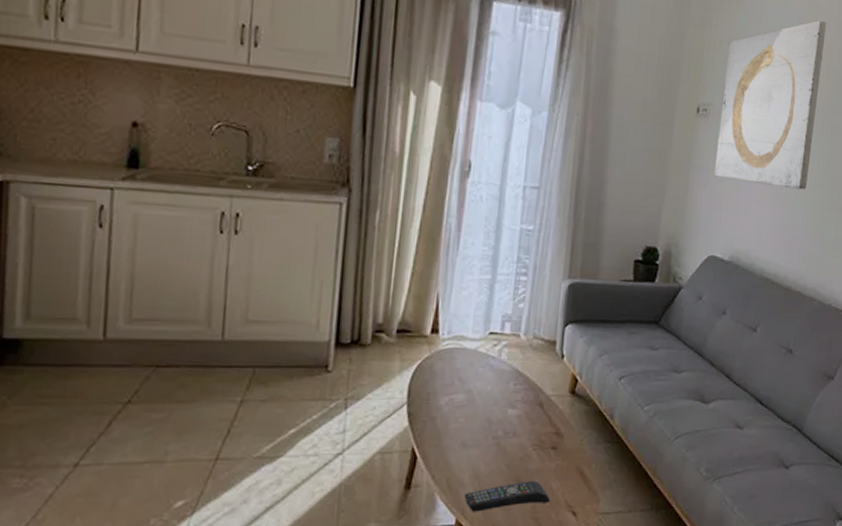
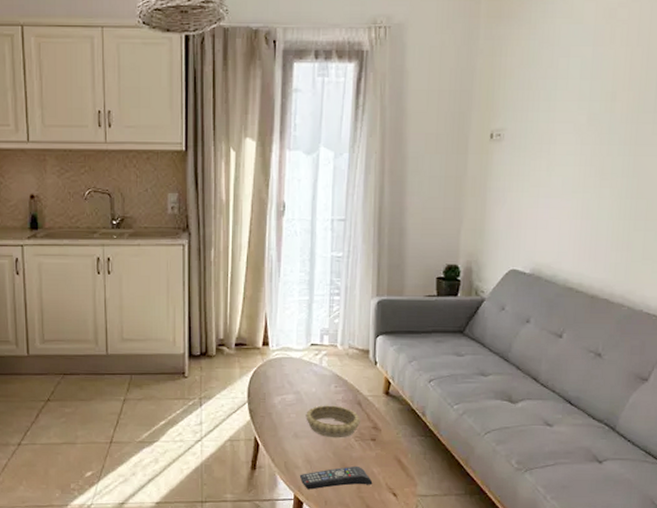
decorative bowl: none [477,407,542,447] -> present [306,405,361,438]
wall art: present [714,20,827,190] -> none [511,33,627,202]

